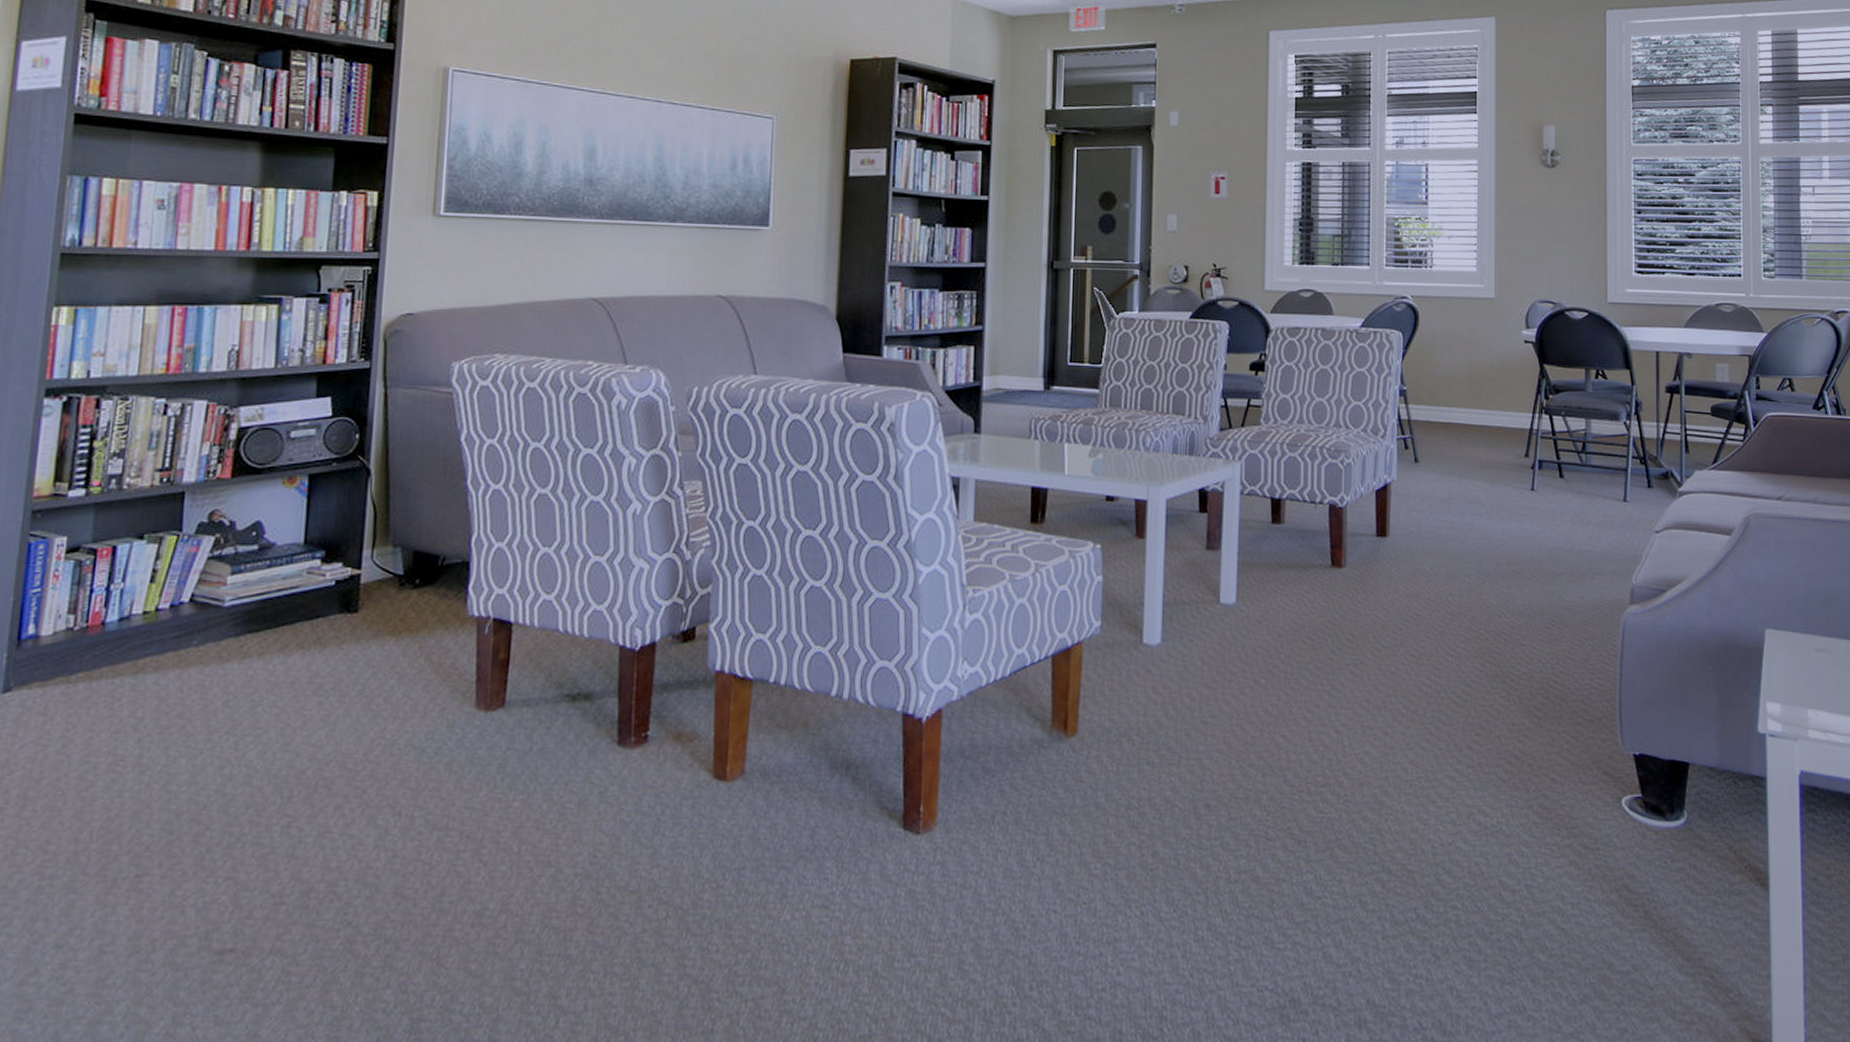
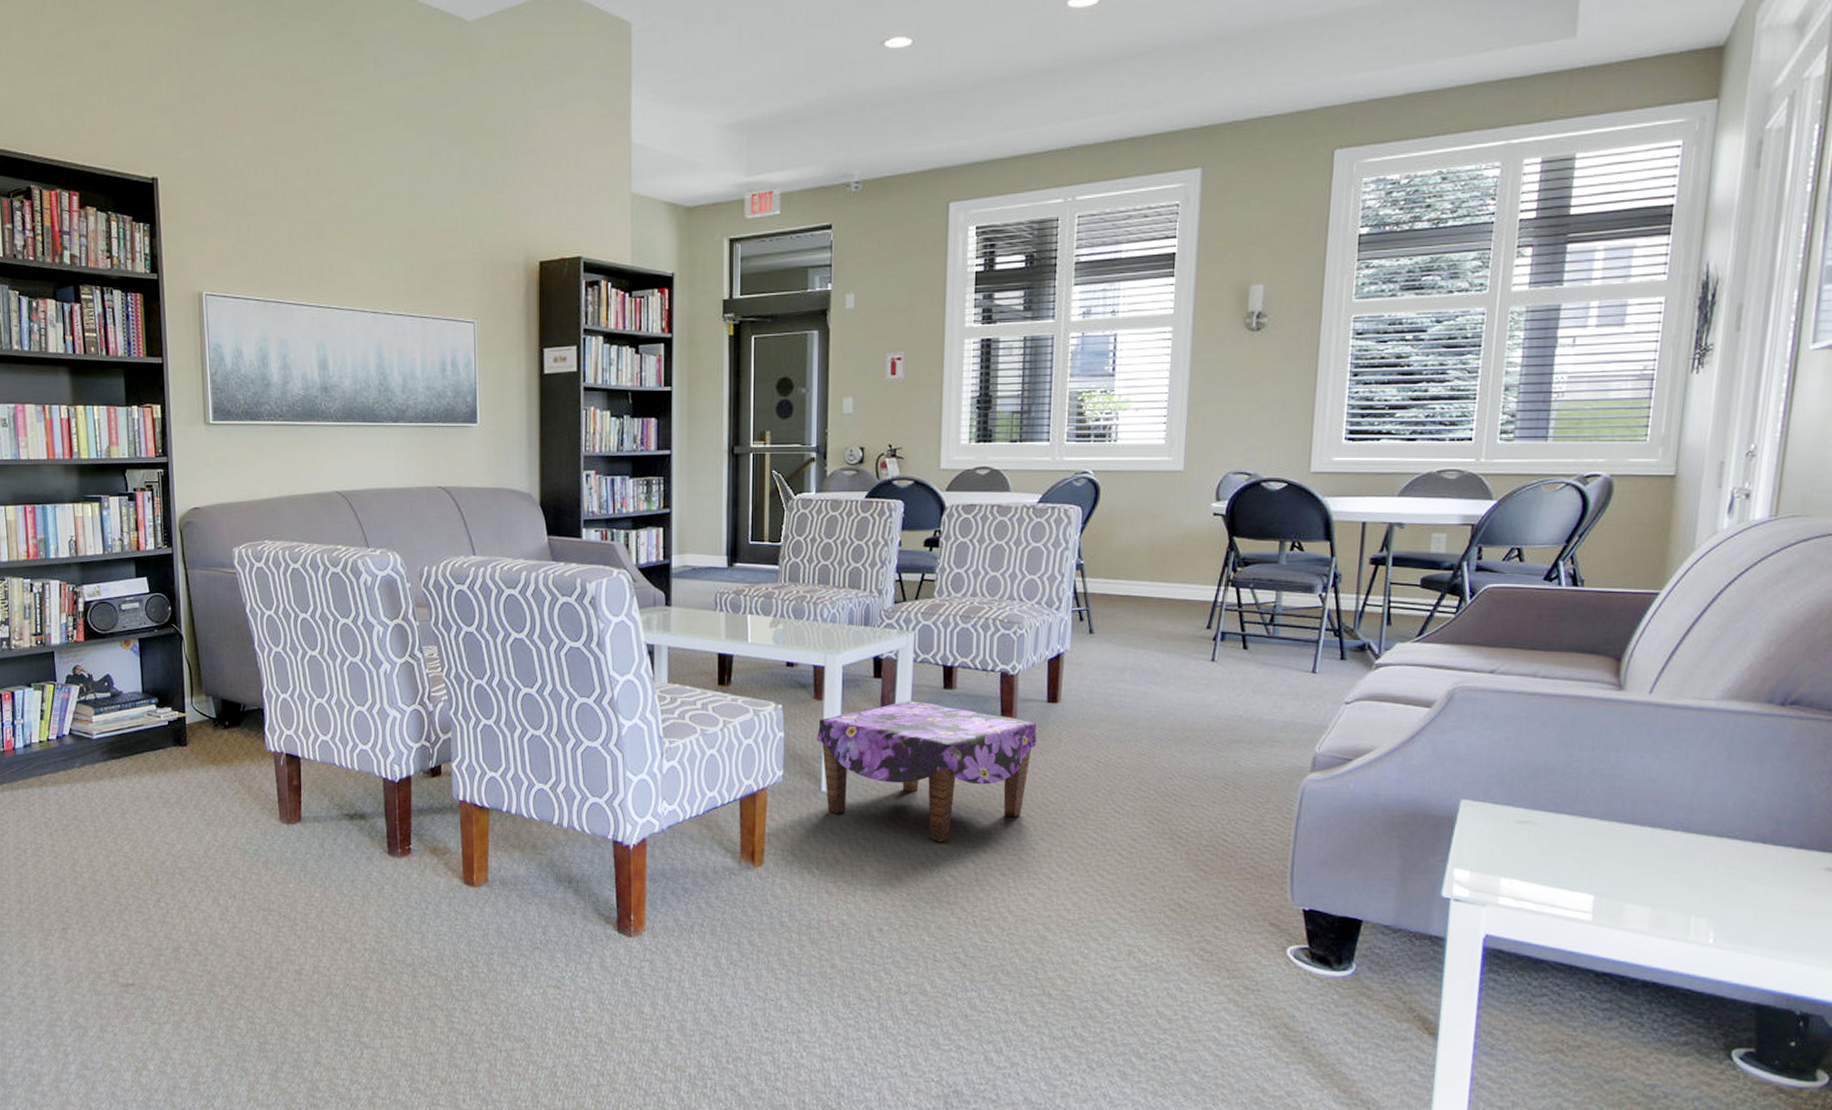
ottoman: none [1138,537,1368,697] -> present [817,701,1037,842]

